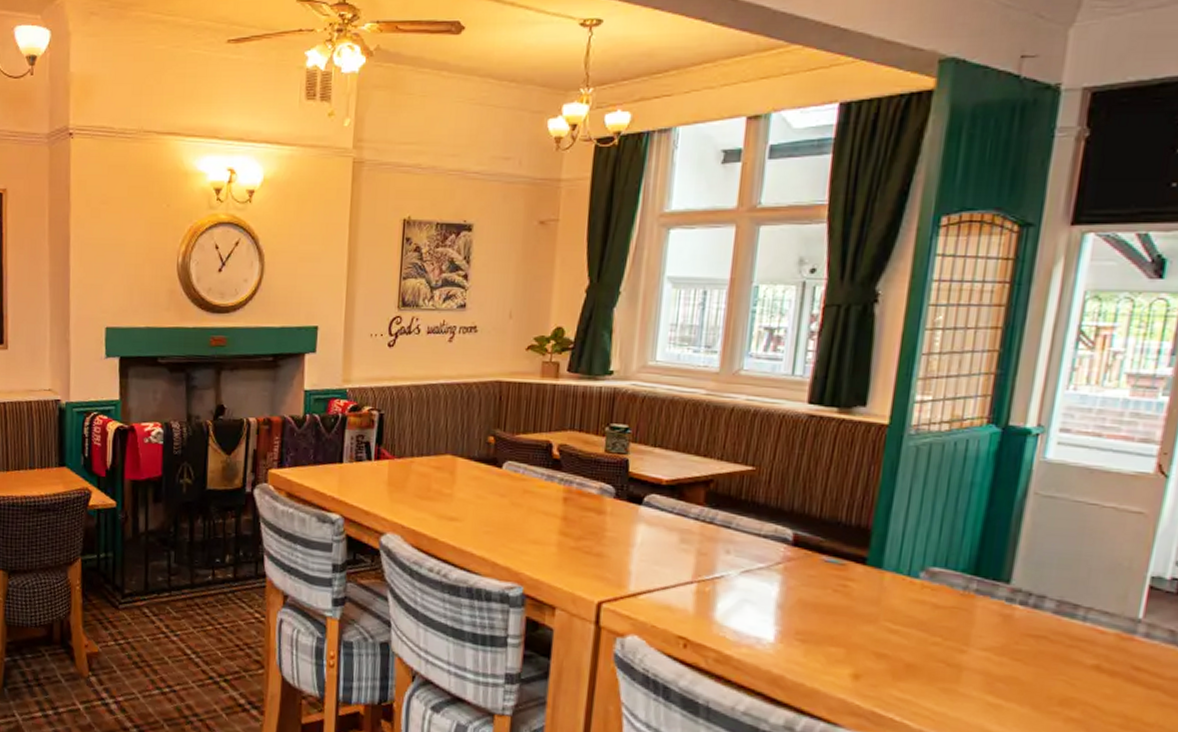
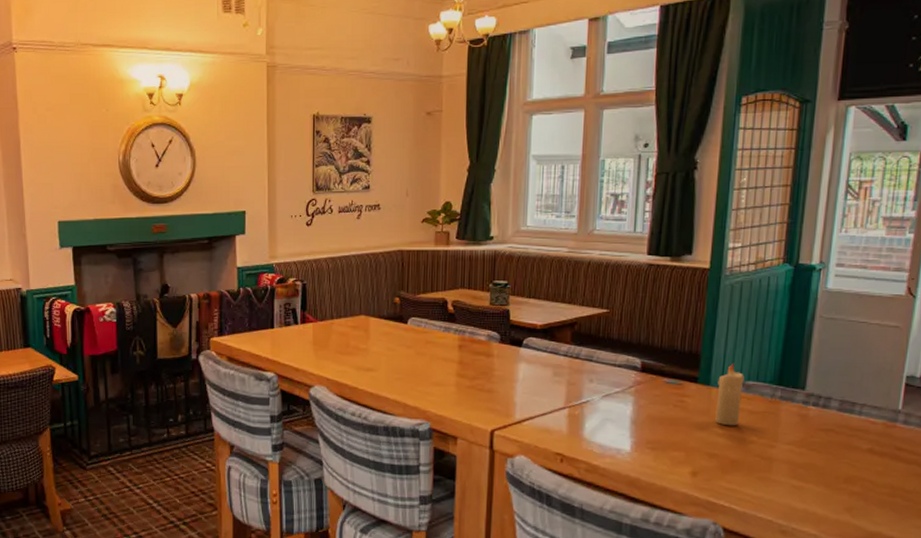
candle: none [887,543,929,622] -> present [715,363,744,426]

